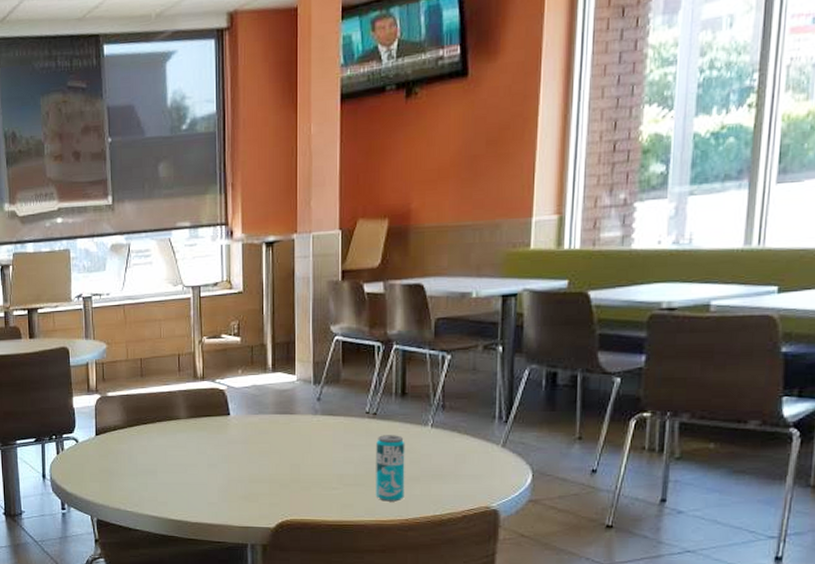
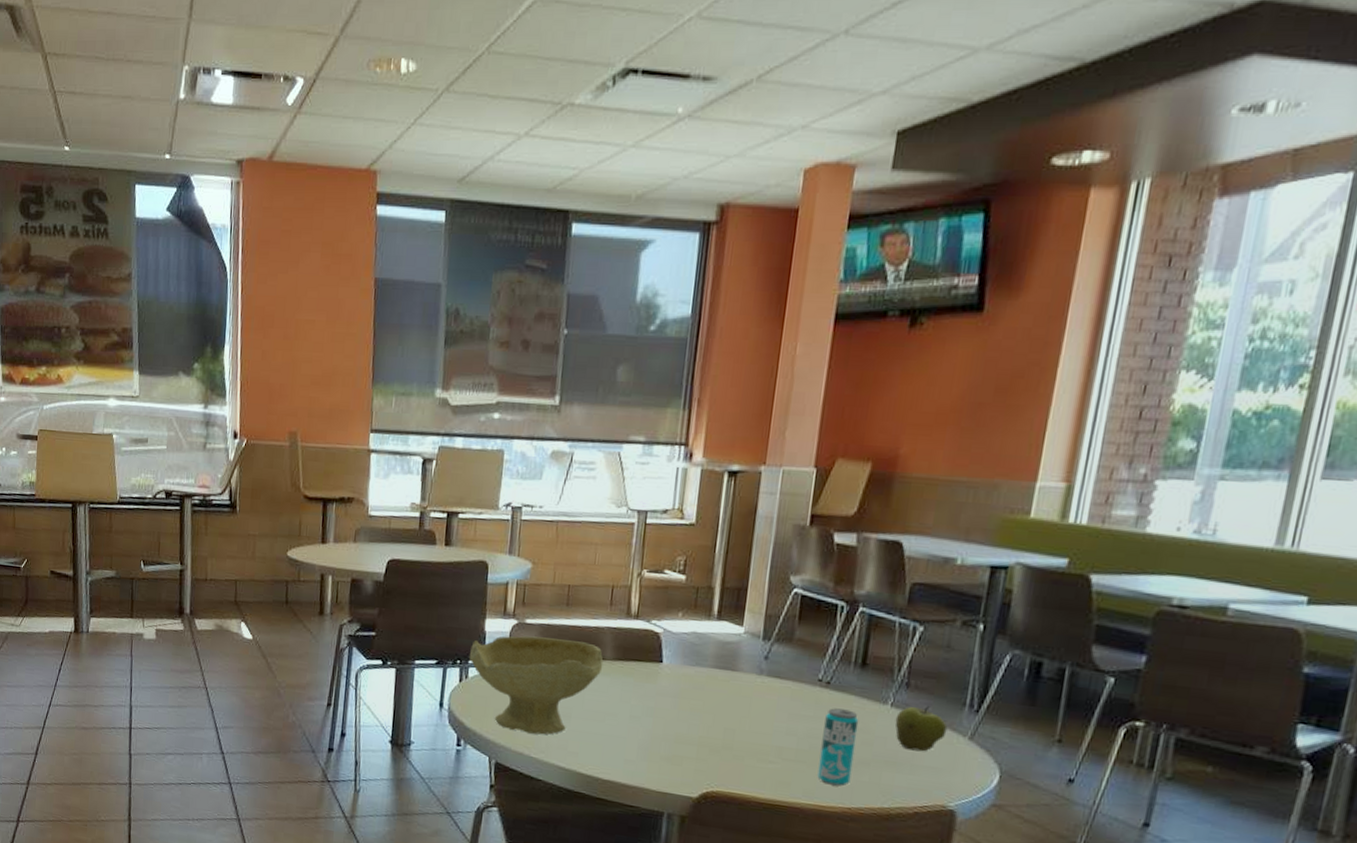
bowl: none [62,406,179,491] -> present [469,636,604,735]
apple: none [436,423,482,463] -> present [895,706,948,752]

